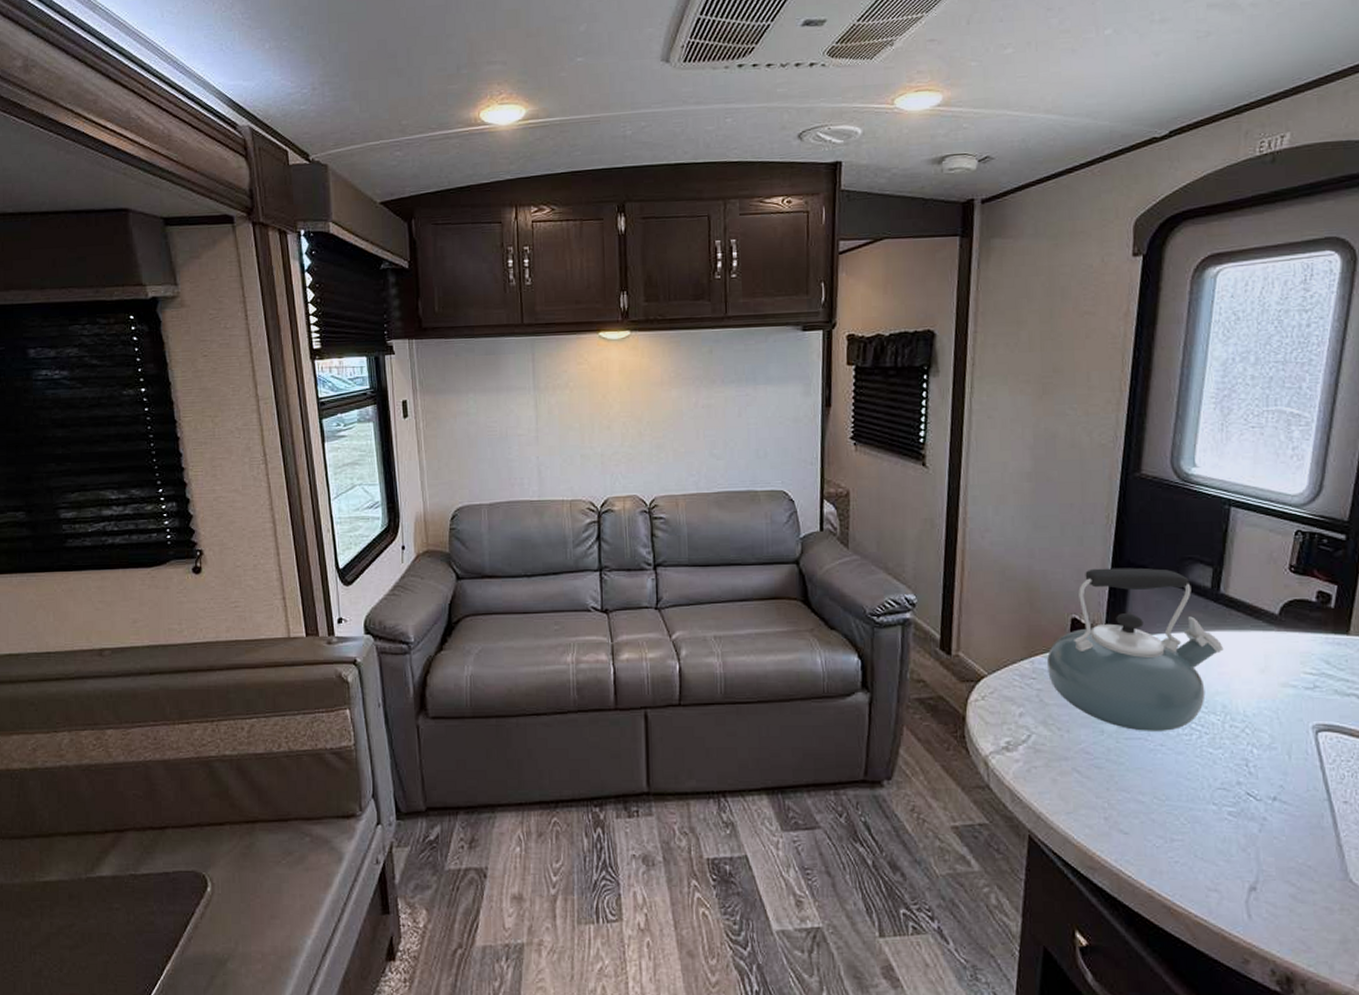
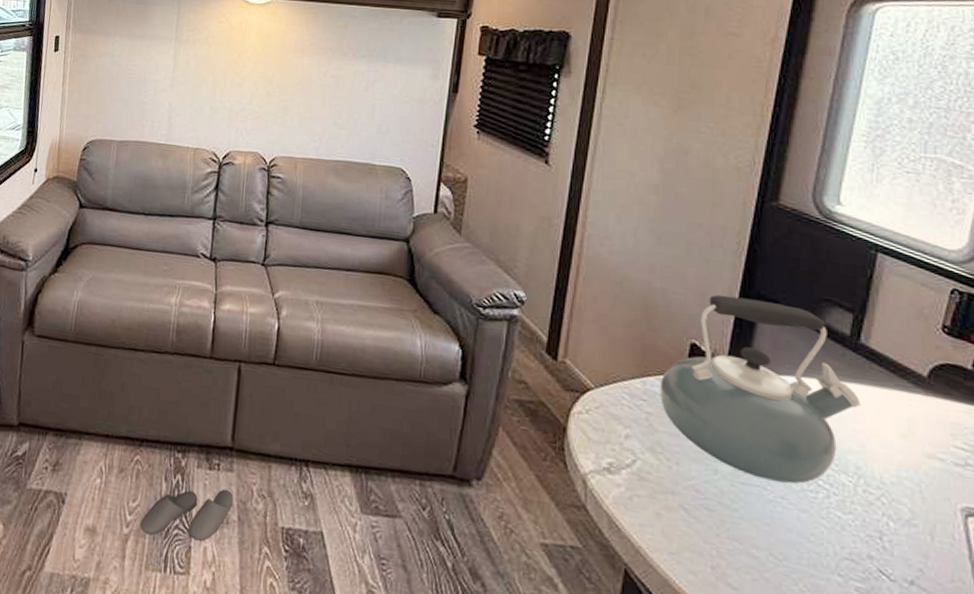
slippers: none [566,833,657,891] -> present [140,489,234,541]

